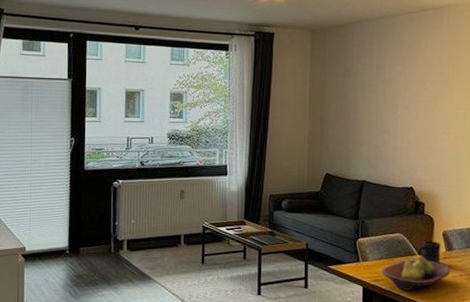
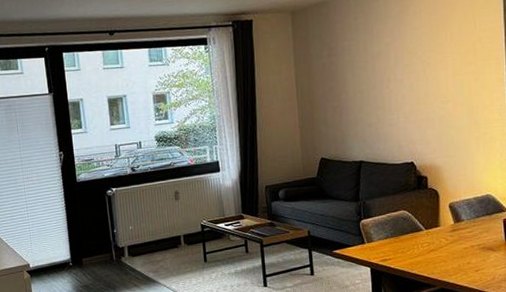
fruit bowl: present [381,257,451,291] -> none [388,231,461,267]
mug: present [417,240,441,264] -> none [423,214,449,237]

